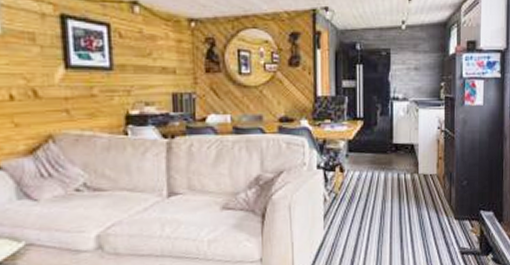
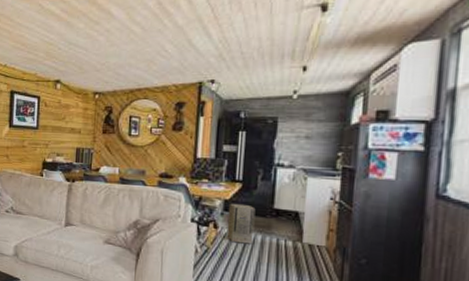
air purifier: none [352,142,377,184] -> present [226,203,256,244]

